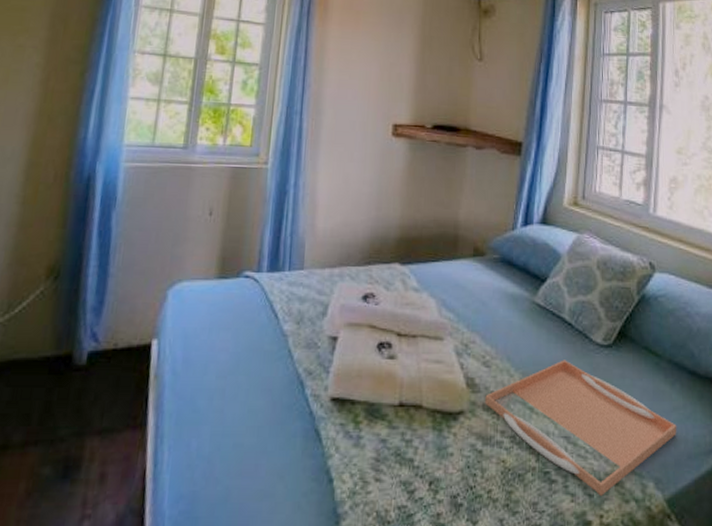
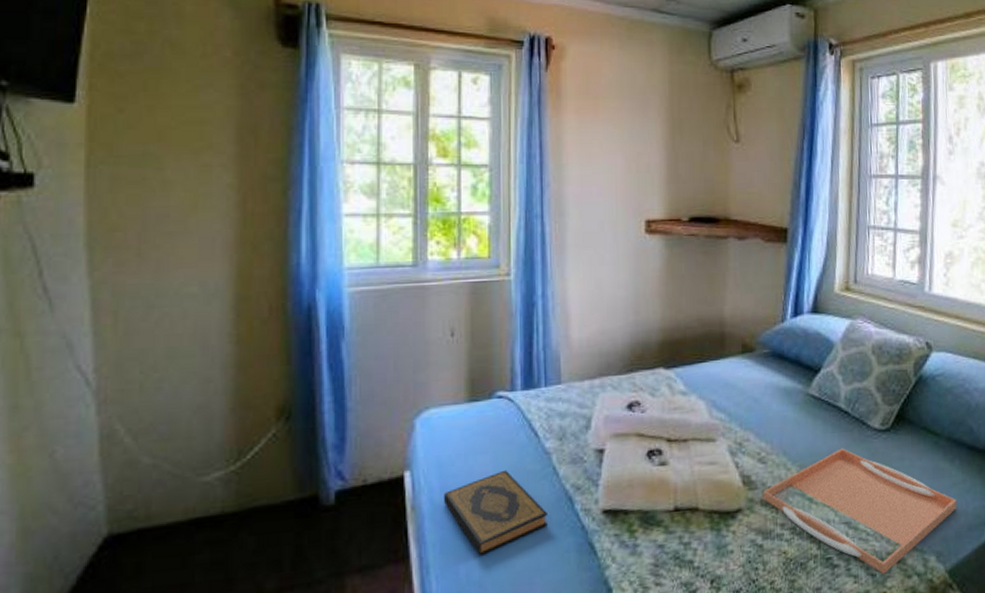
hardback book: none [184,347,279,430] -> present [443,469,547,555]

